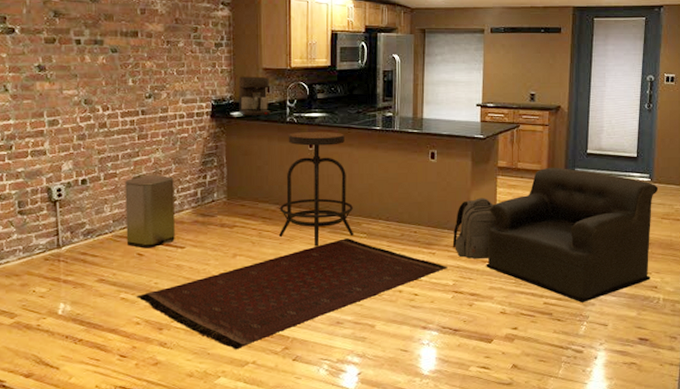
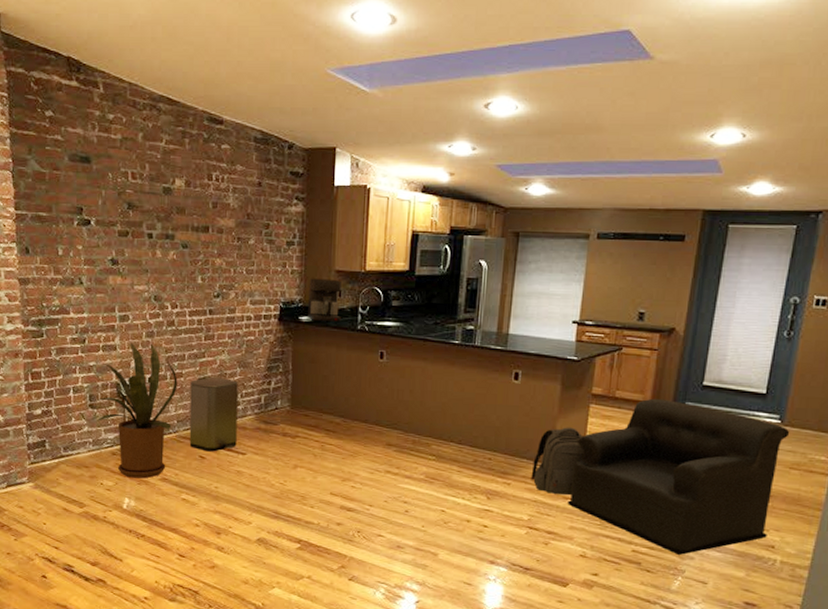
house plant: none [22,146,112,282] -> present [92,342,178,479]
area rug: present [135,238,448,350] -> none [196,459,524,563]
bar stool: present [279,131,354,247] -> none [342,341,423,465]

